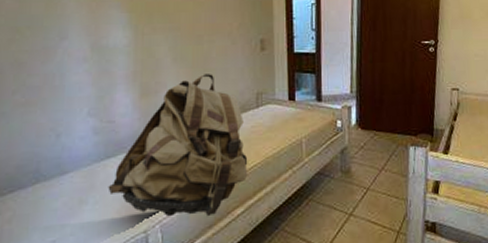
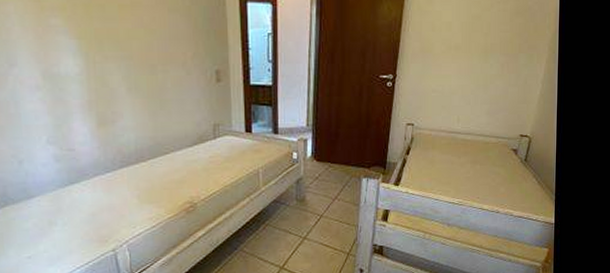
backpack: present [108,74,248,217] -> none [74,104,208,238]

